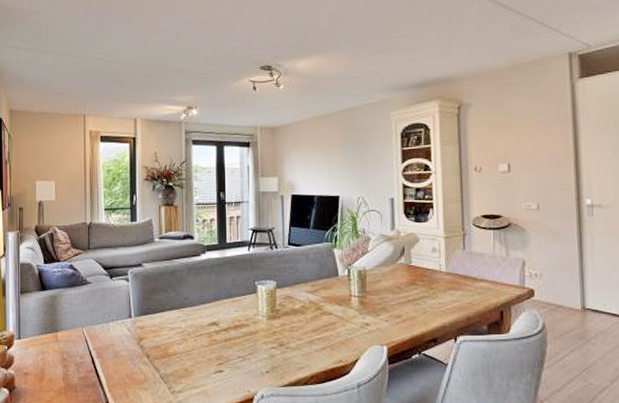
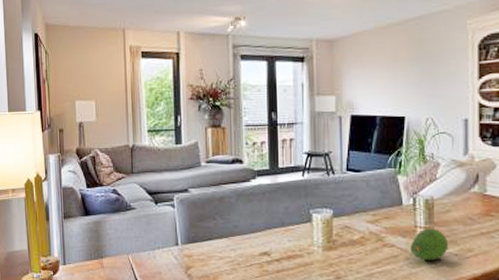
fruit: none [346,297,380,327] -> present [410,228,449,261]

